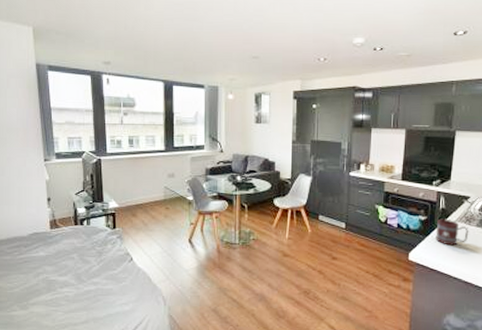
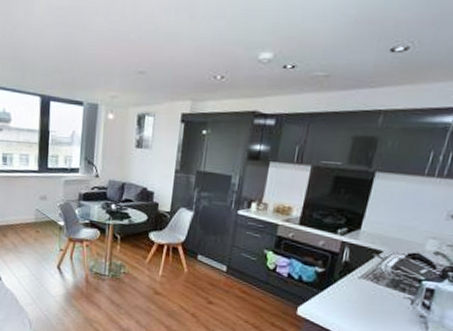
mug: present [435,218,469,246] -> none [332,272,376,305]

